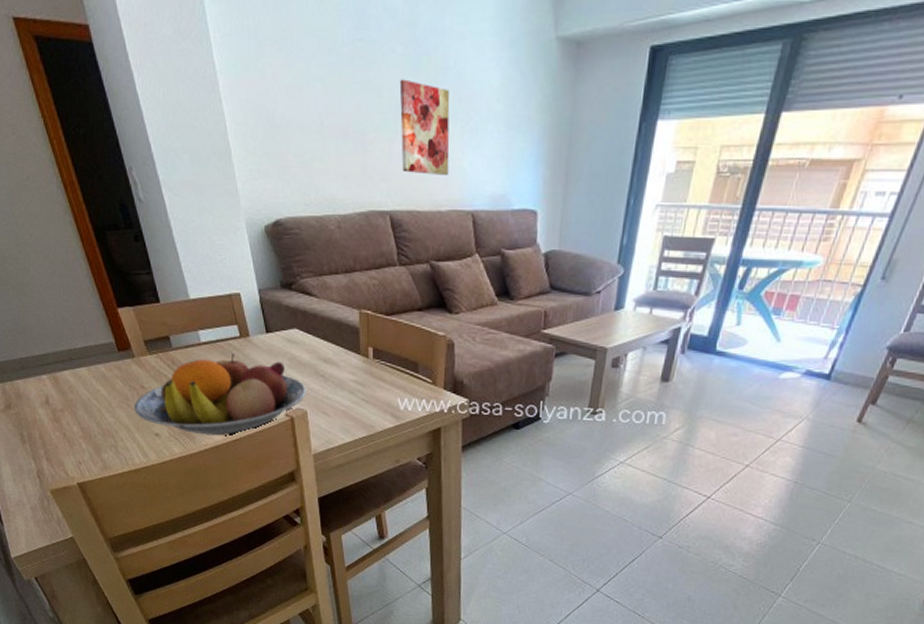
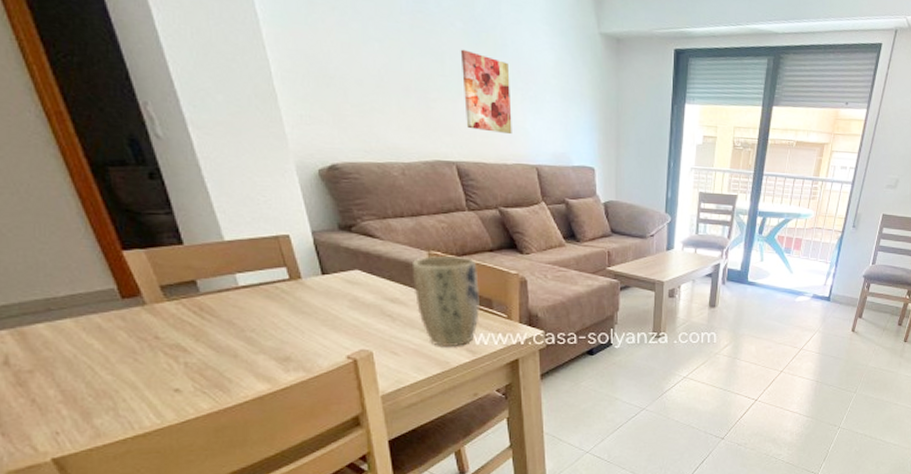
fruit bowl: present [134,353,307,436] -> none [144,296,372,386]
plant pot: none [343,314,406,412] -> present [411,255,479,348]

